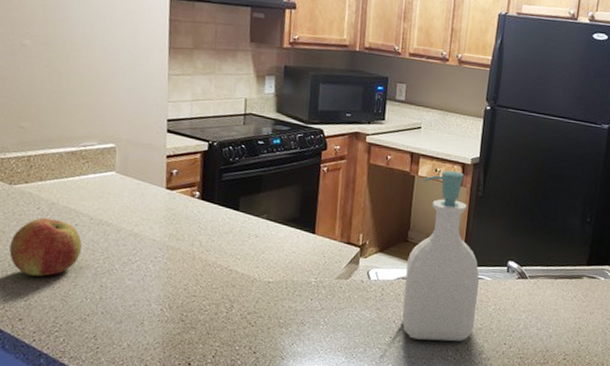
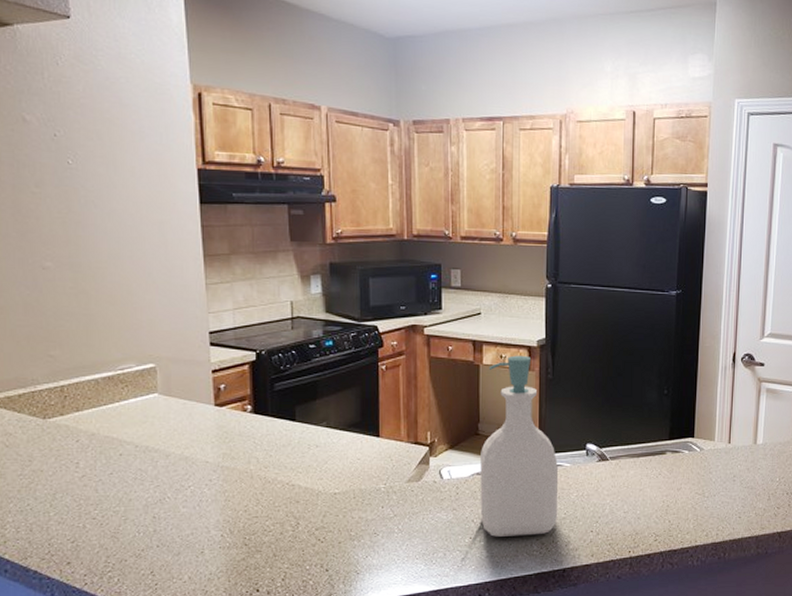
apple: present [9,217,82,277] -> none [50,450,128,515]

